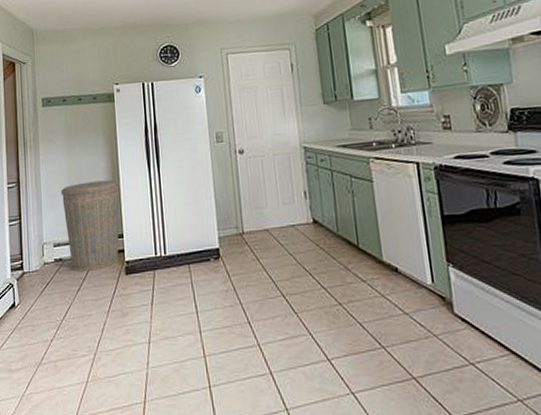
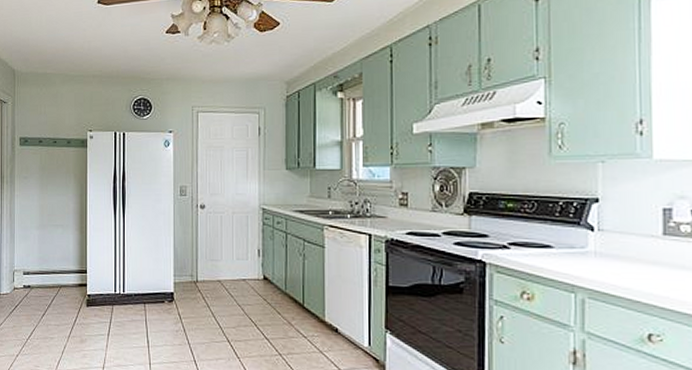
trash can: present [60,179,120,271] -> none [32,219,87,299]

